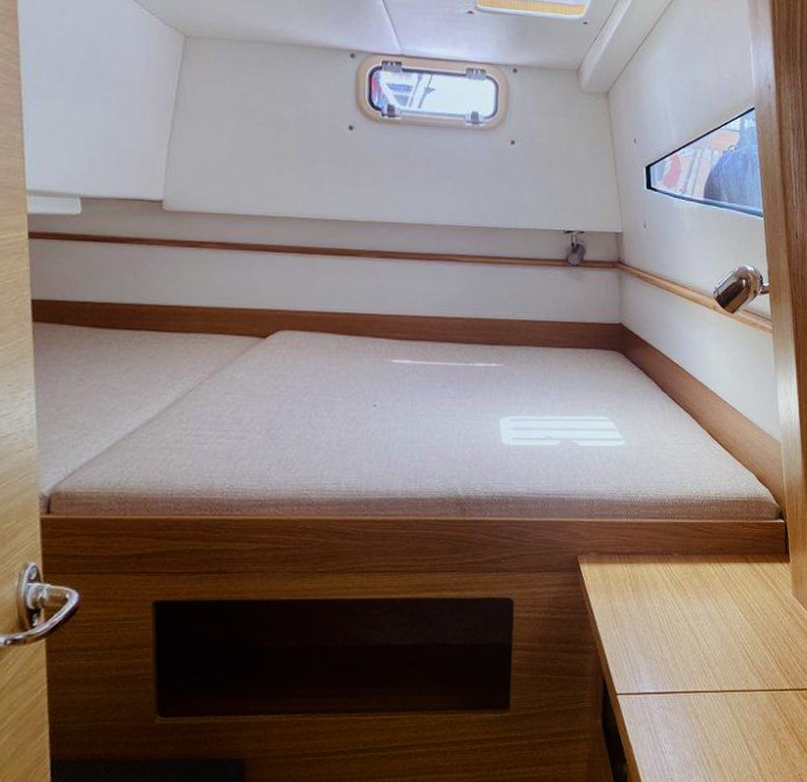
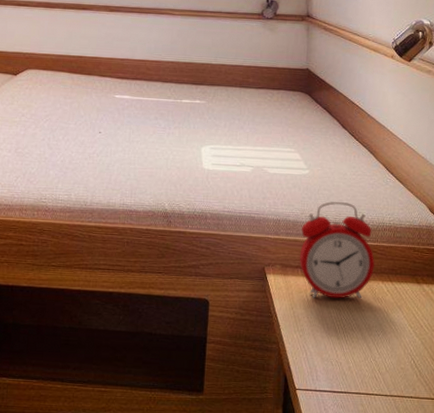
alarm clock: none [616,475,701,588] -> present [299,201,375,299]

